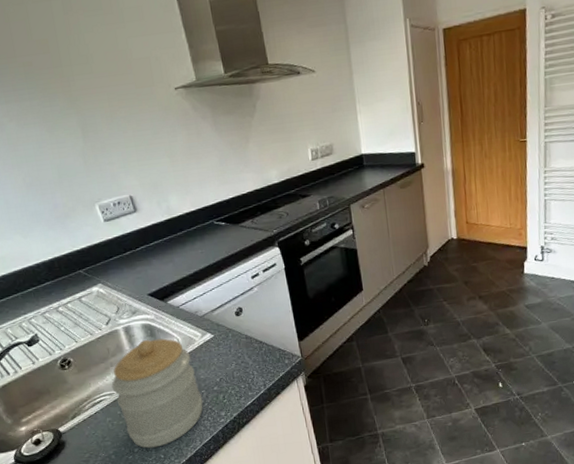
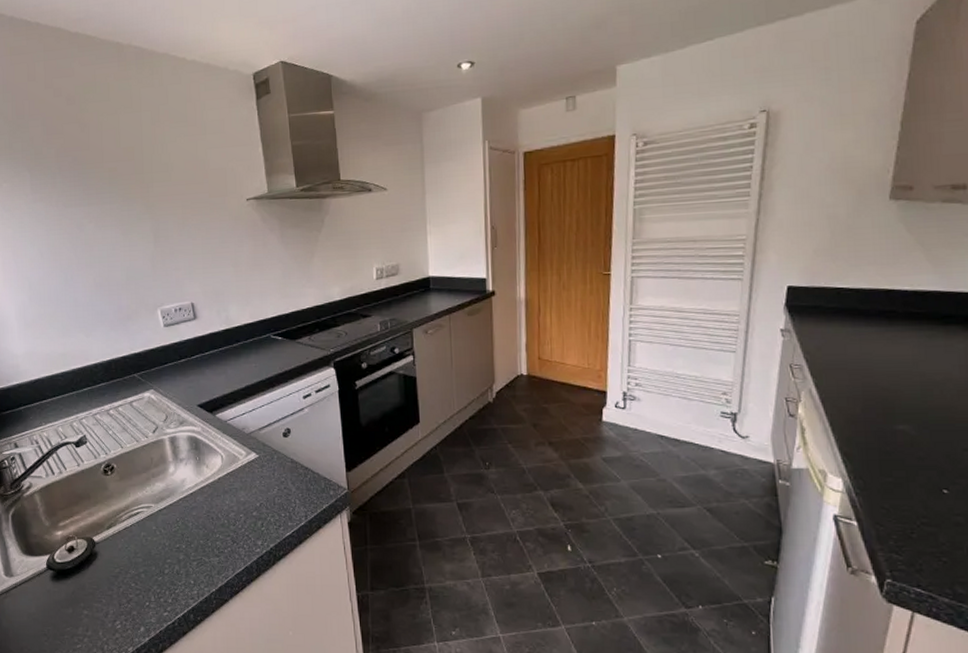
jar: present [111,338,203,448] -> none [150,453,240,571]

